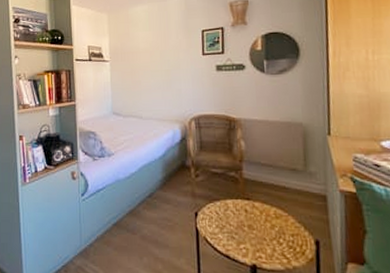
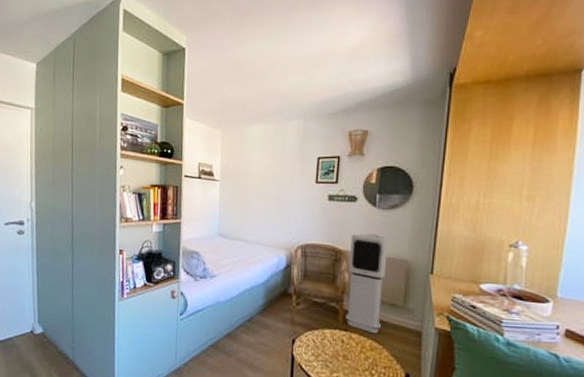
air purifier: none [243,100,283,201] -> present [345,233,387,334]

